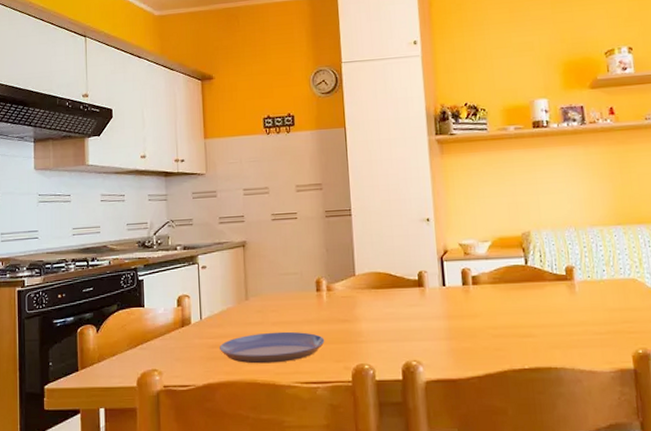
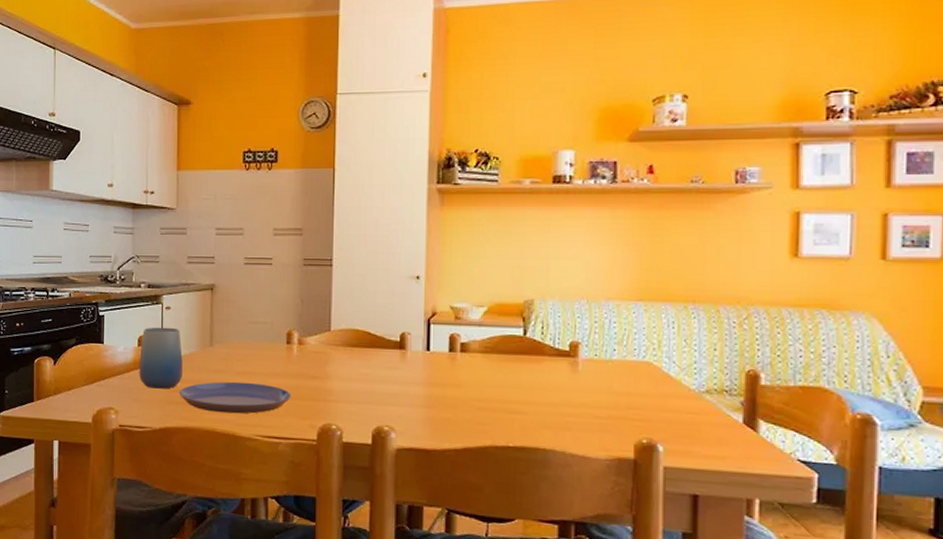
cup: none [179,285,222,346] -> present [139,327,183,389]

